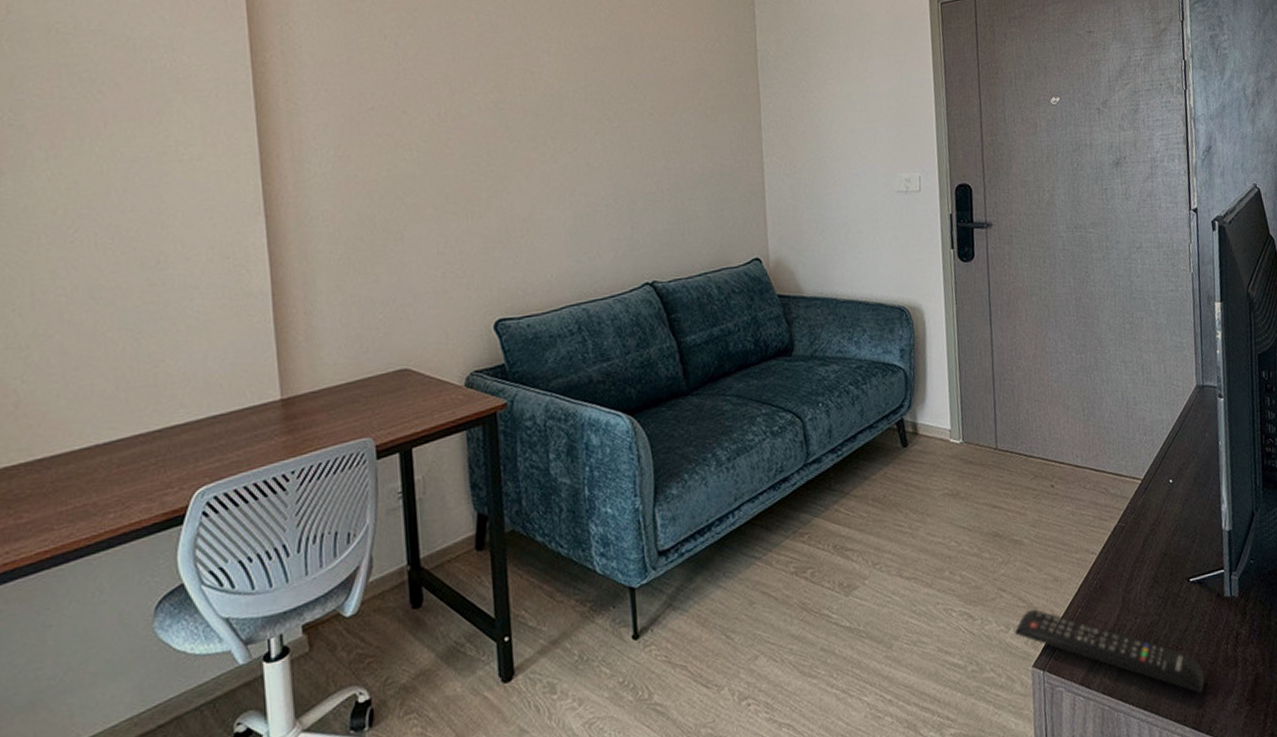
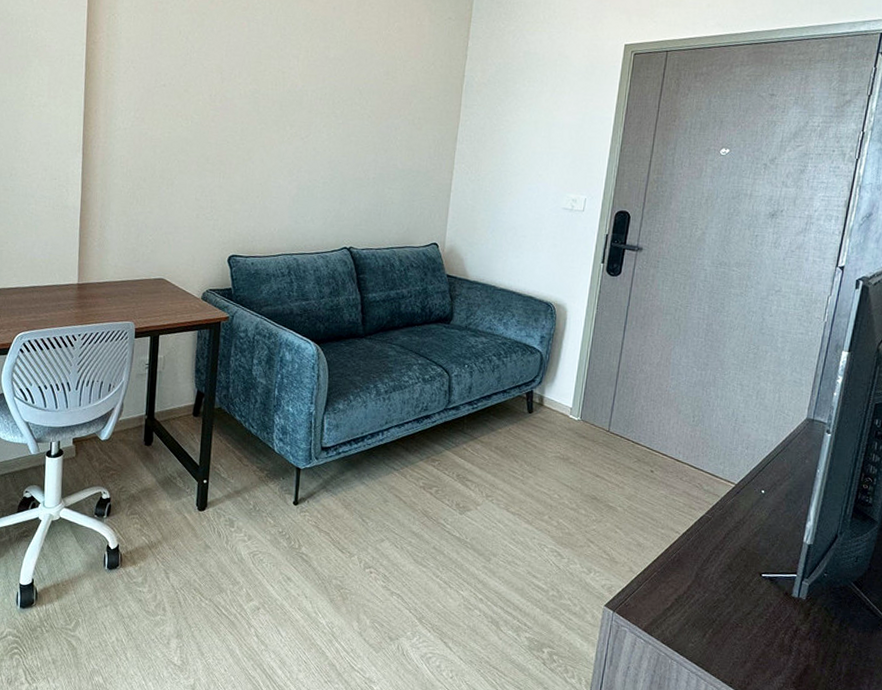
remote control: present [1014,609,1205,694] -> none [594,562,758,666]

